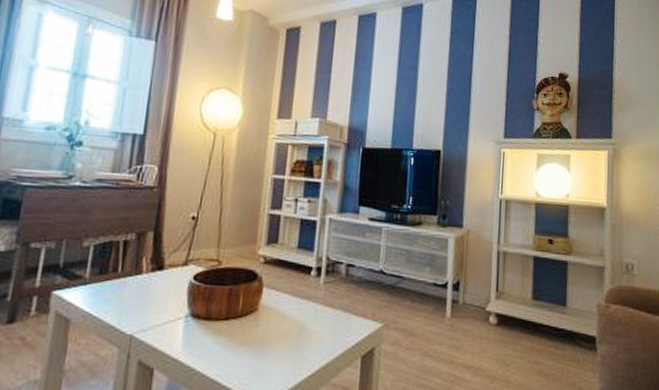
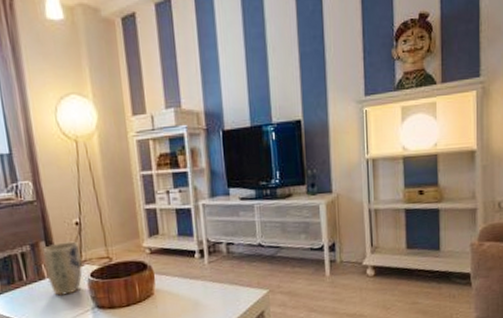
plant pot: none [145,236,191,296] -> present [43,241,83,296]

